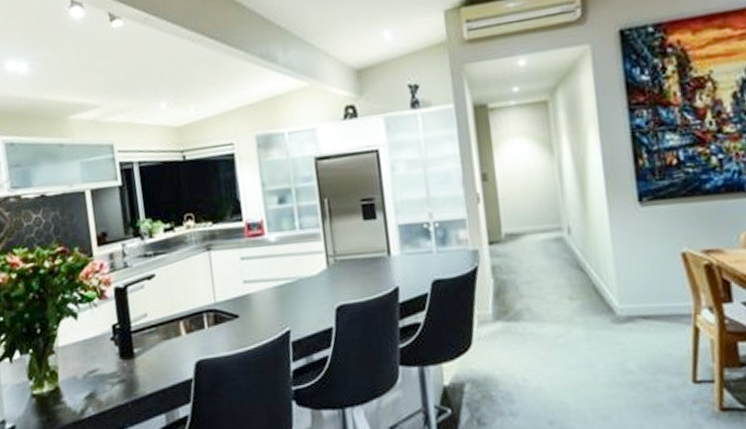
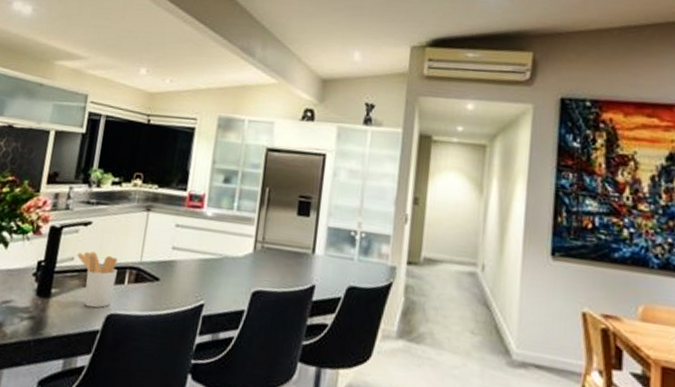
utensil holder: none [149,303,197,359] -> present [77,251,118,308]

